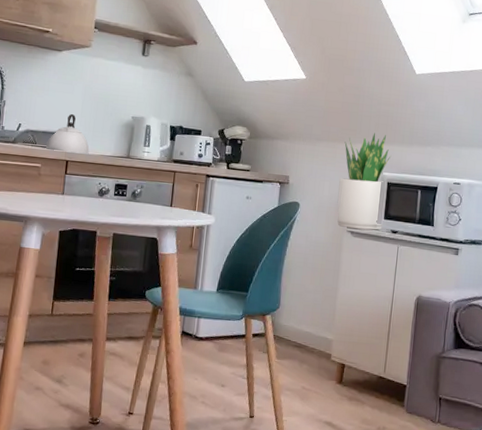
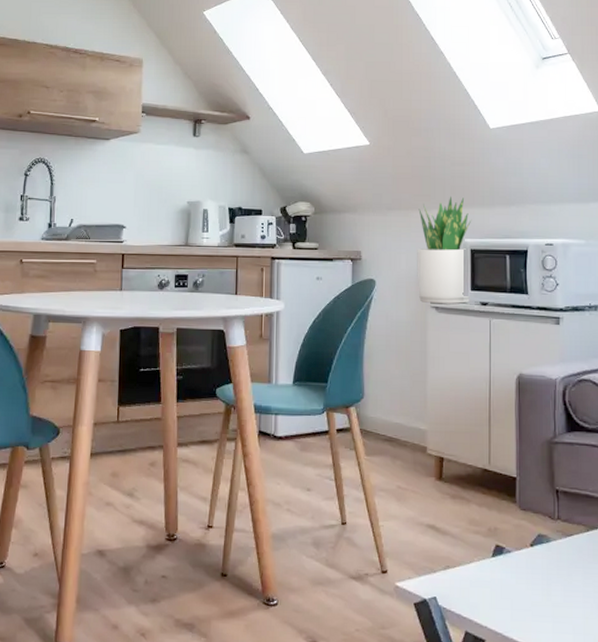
kettle: present [45,113,90,155] -> none [99,203,145,247]

